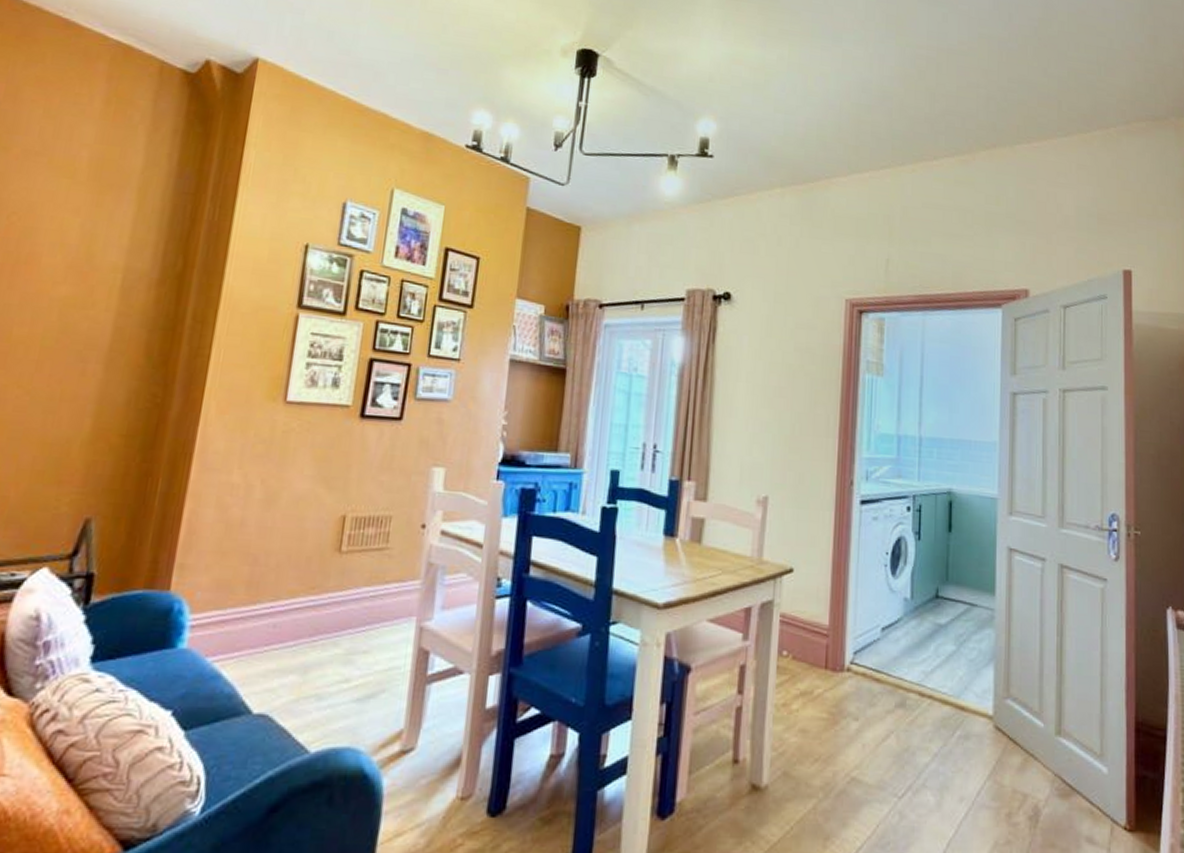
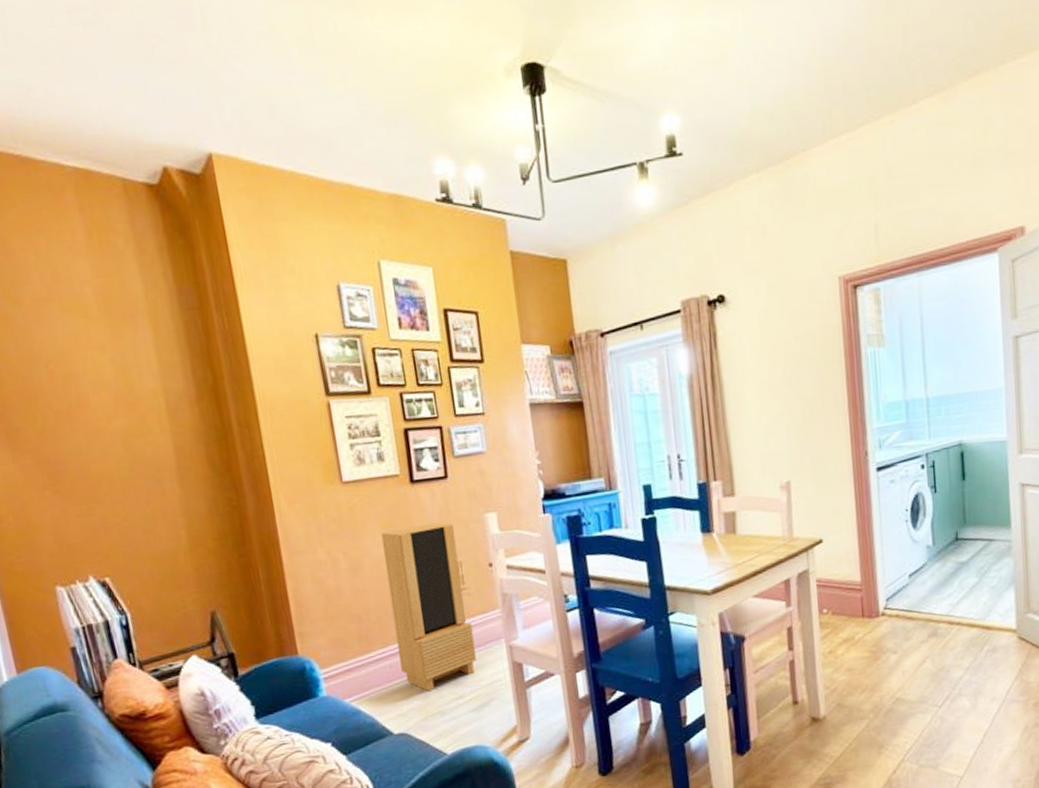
storage cabinet: none [286,465,394,666] -> present [381,522,477,692]

